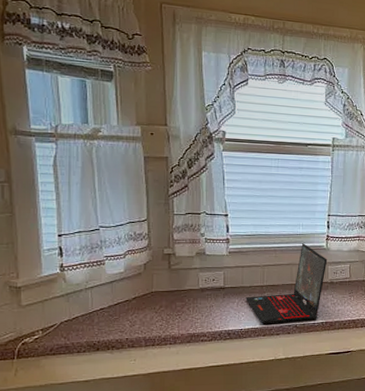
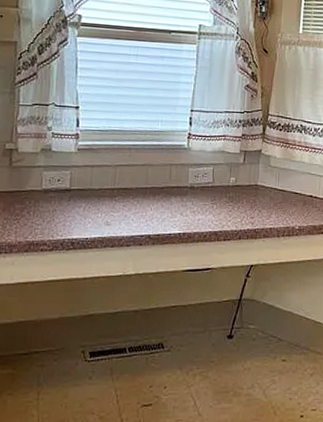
laptop: present [245,243,328,324] -> none [93,141,188,234]

